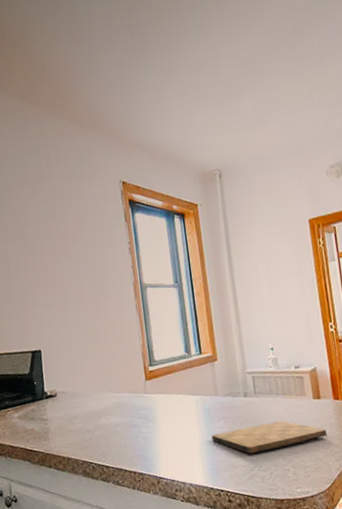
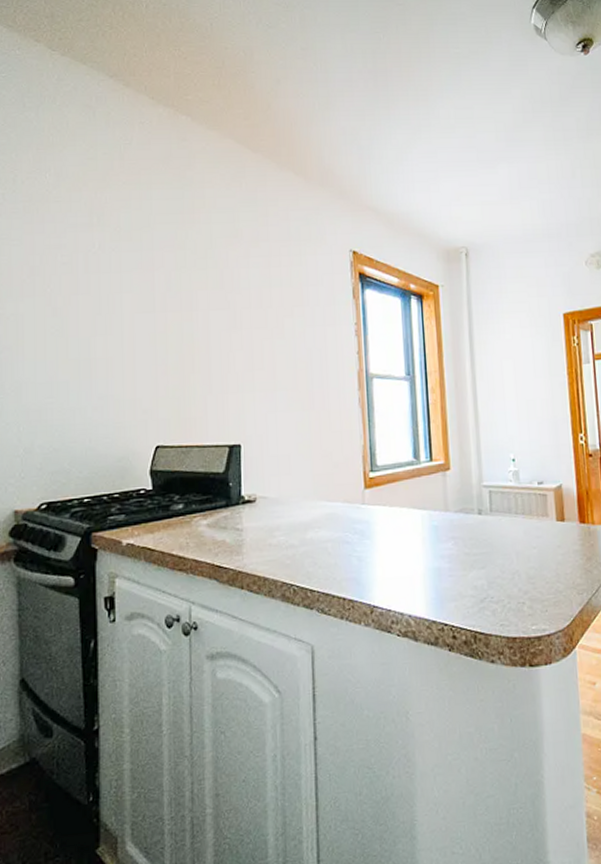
cutting board: present [211,420,327,454] -> none [438,544,570,582]

